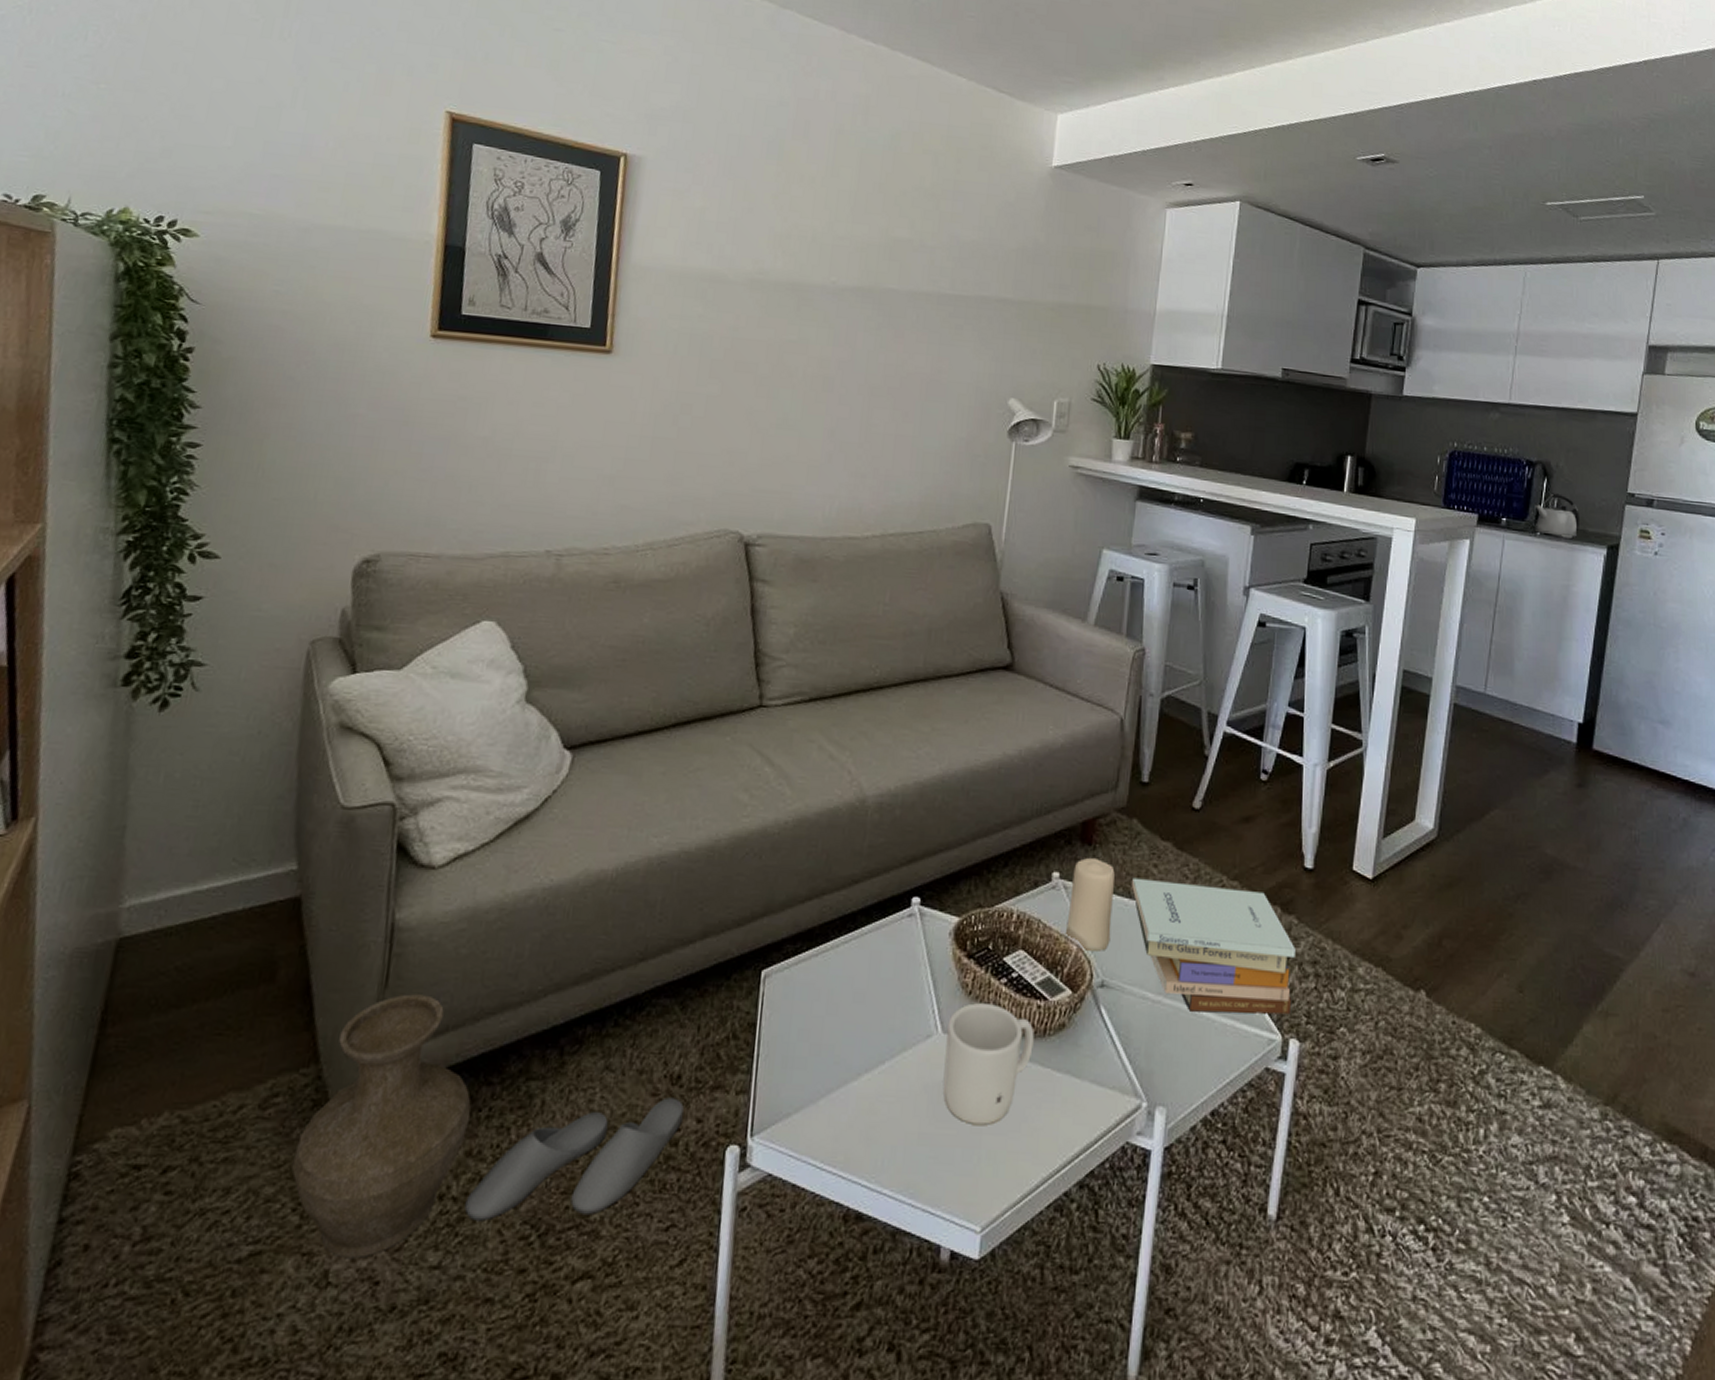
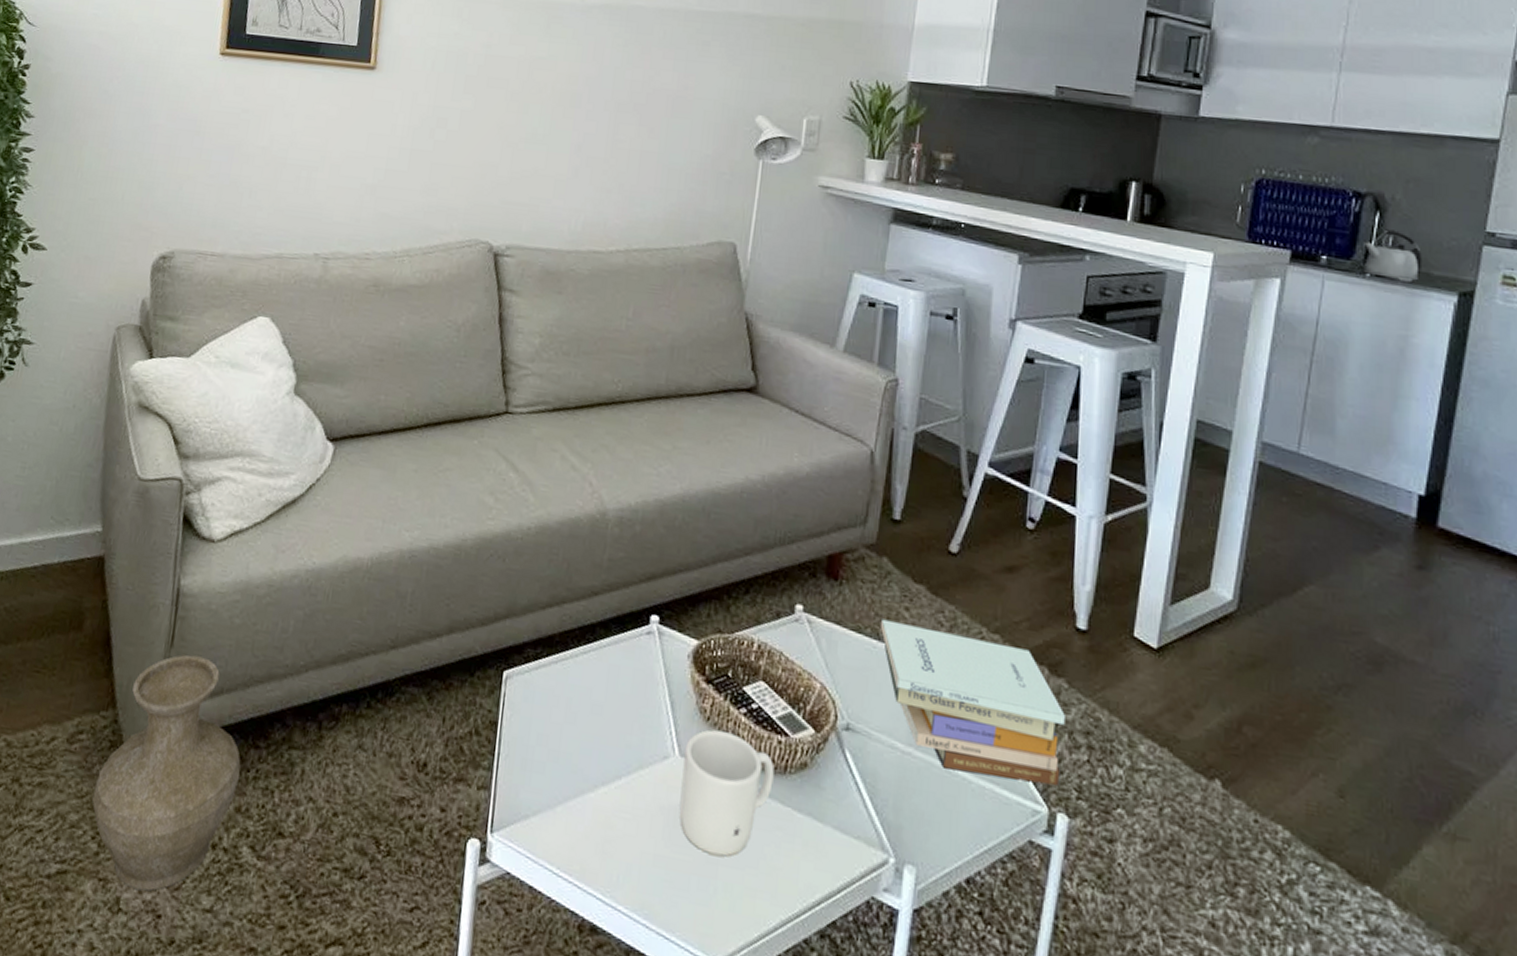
slippers: present [464,1097,684,1221] -> none [233,783,429,885]
candle: present [1065,857,1115,953] -> none [808,593,862,693]

